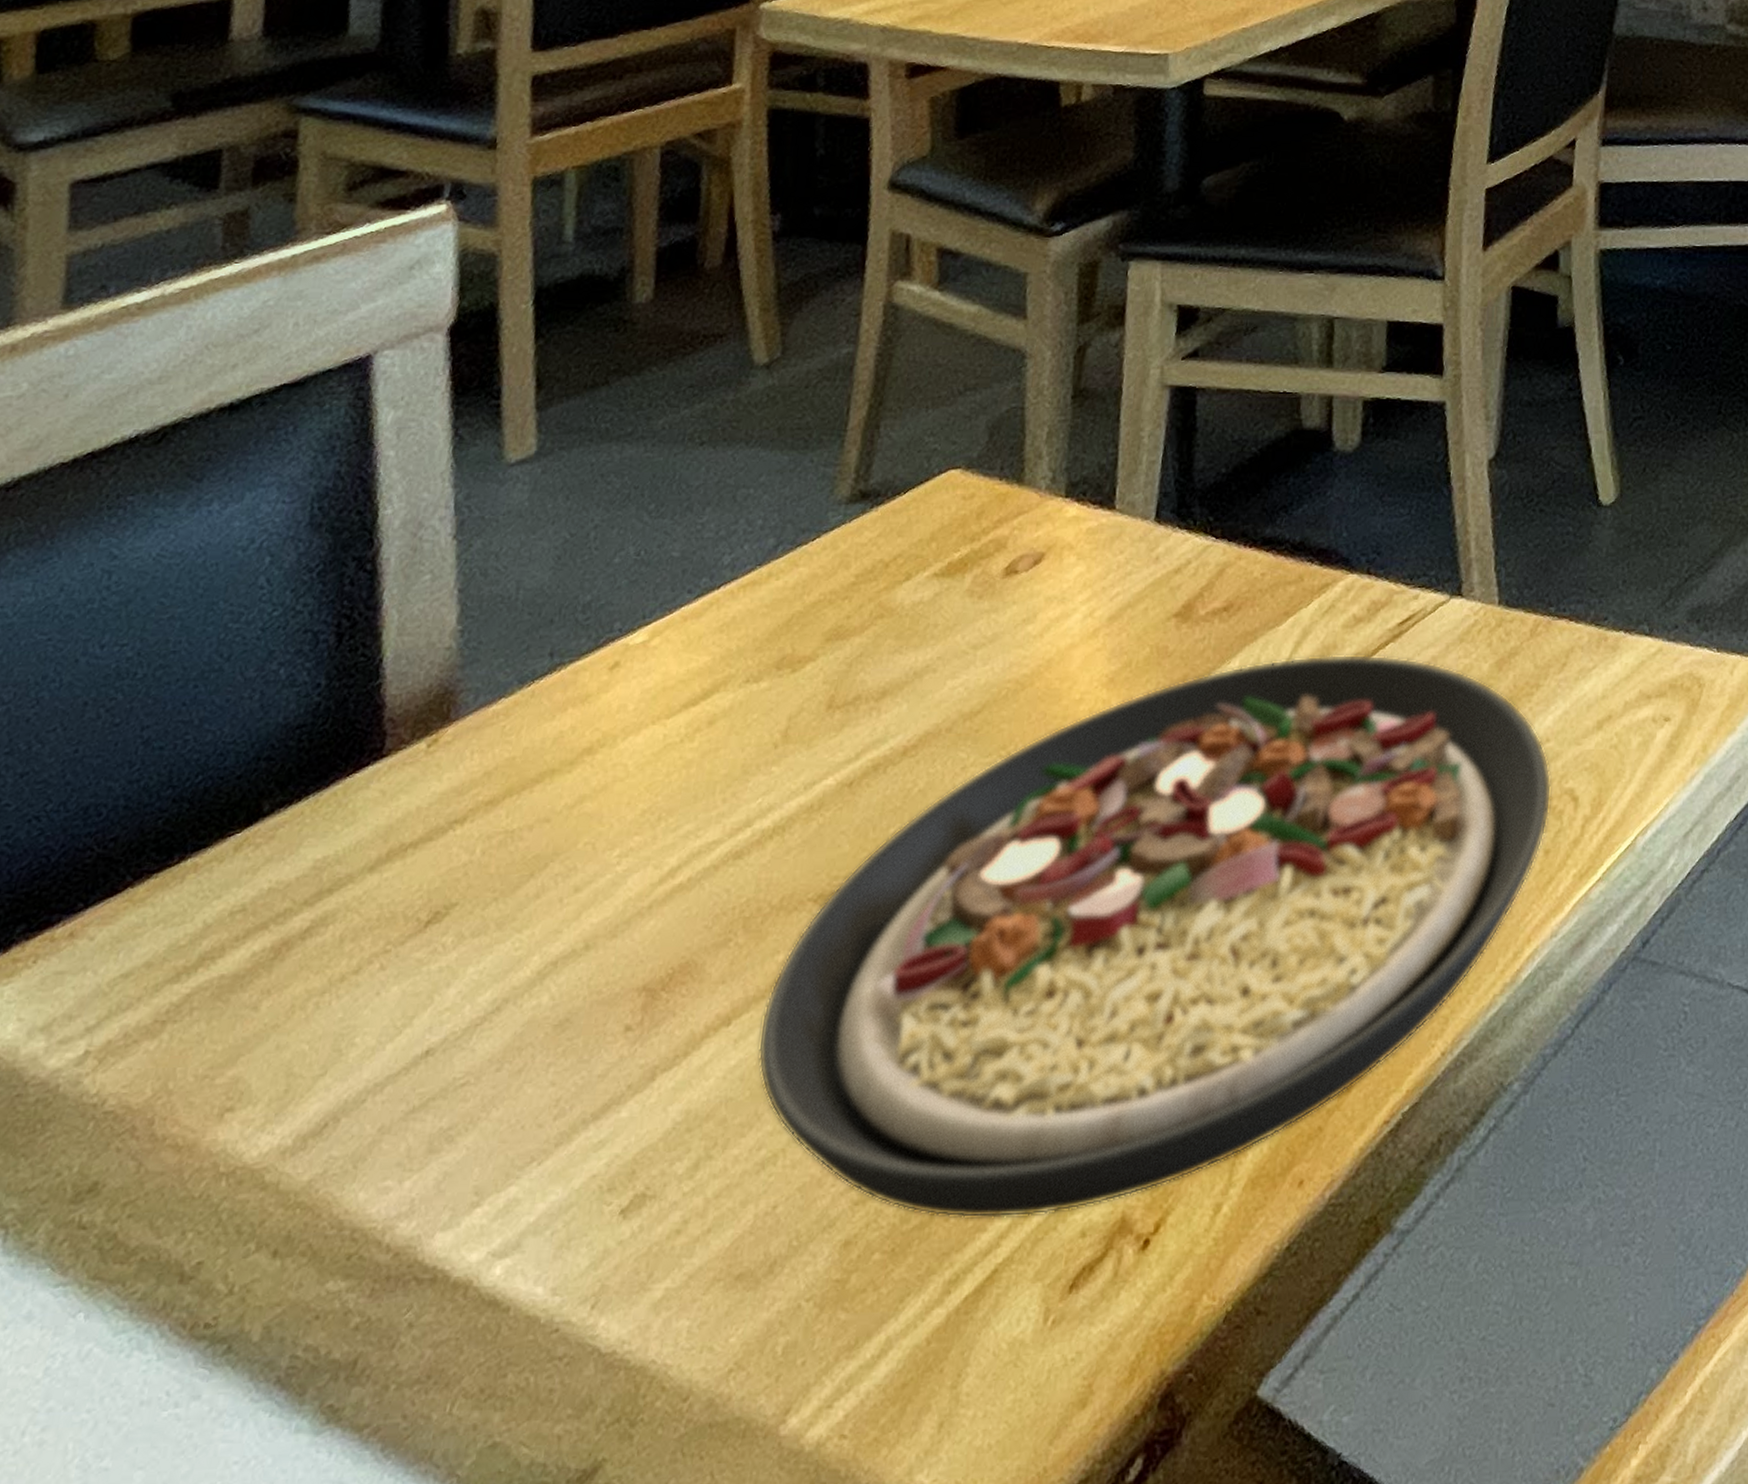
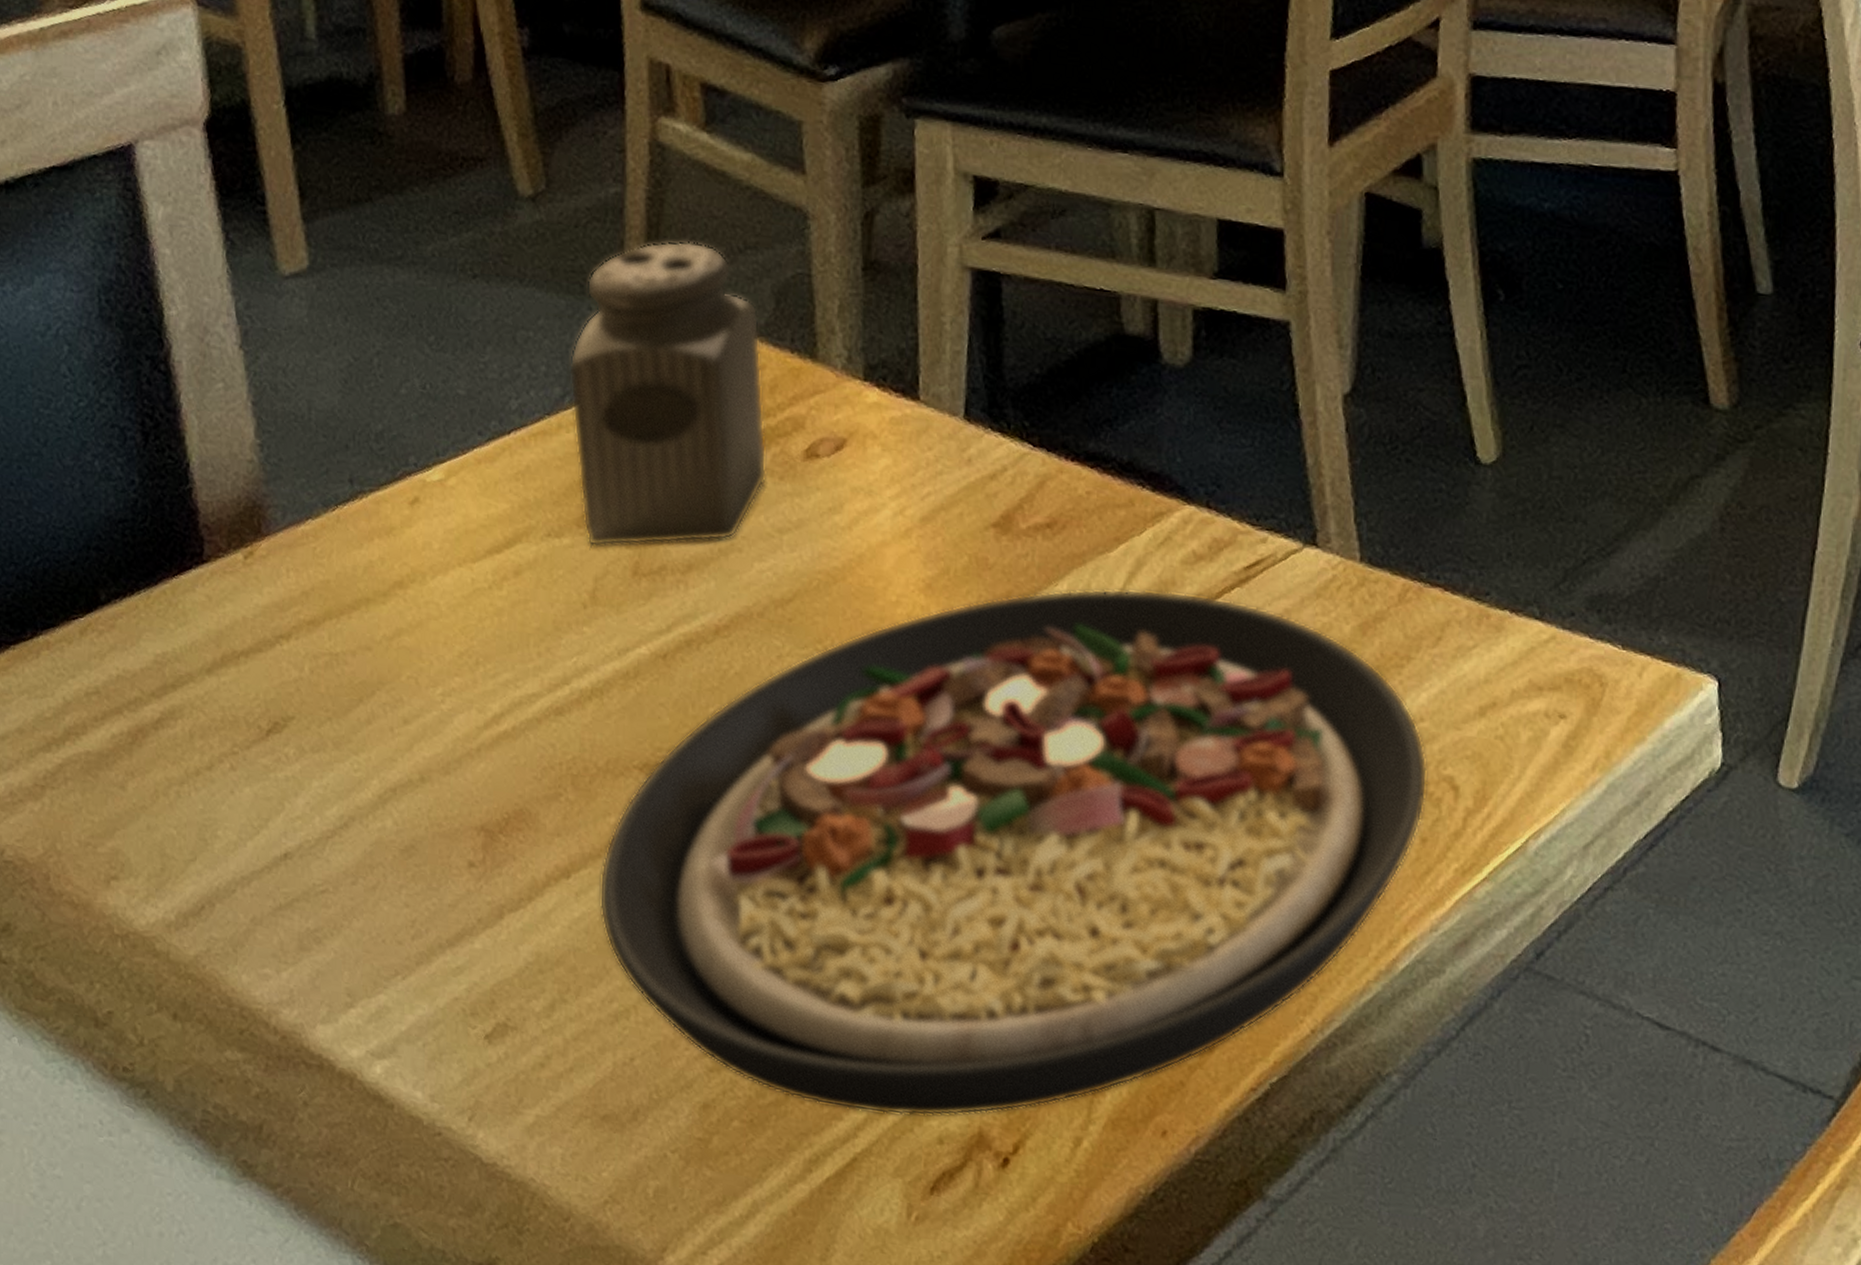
salt shaker: none [783,390,973,687] -> present [568,241,768,547]

